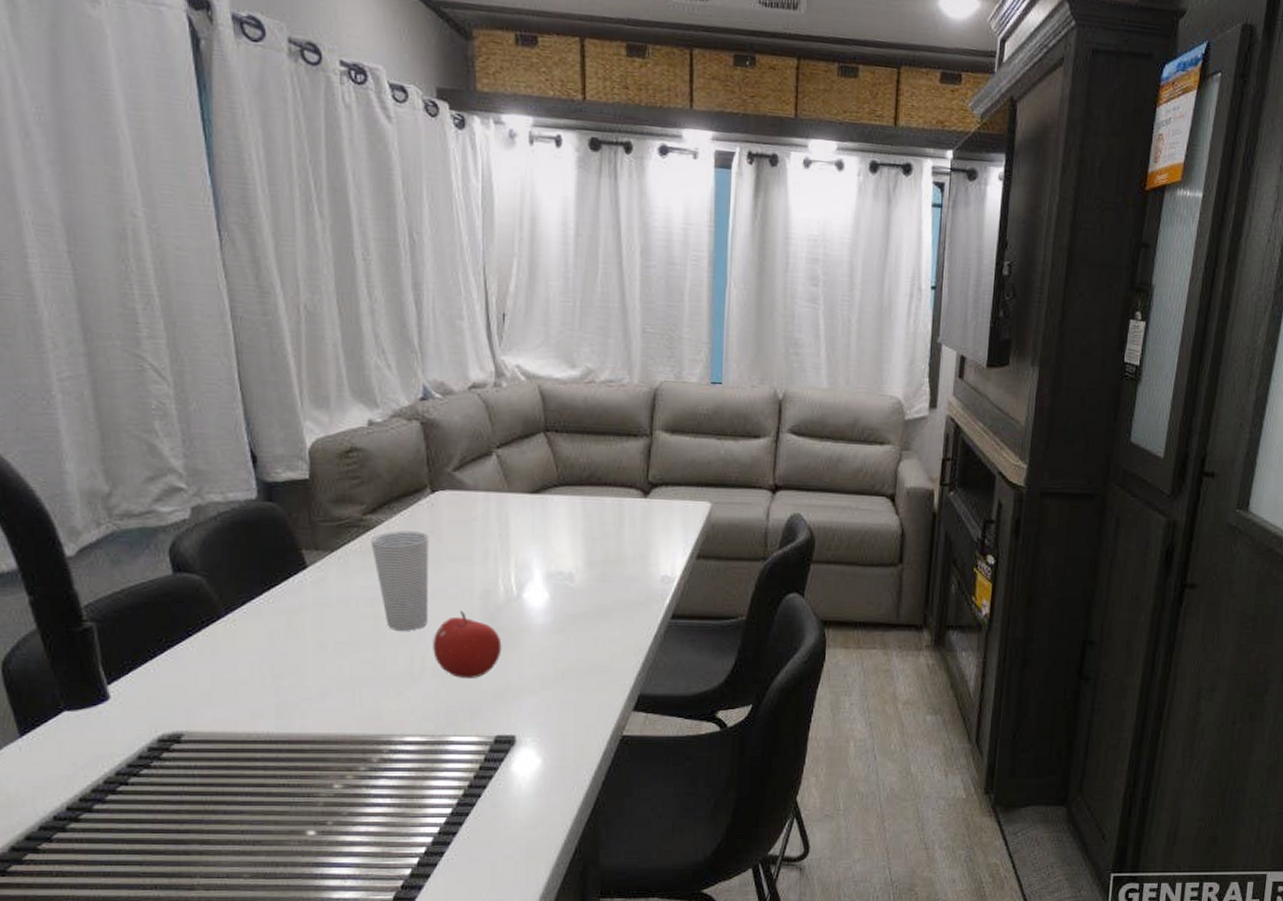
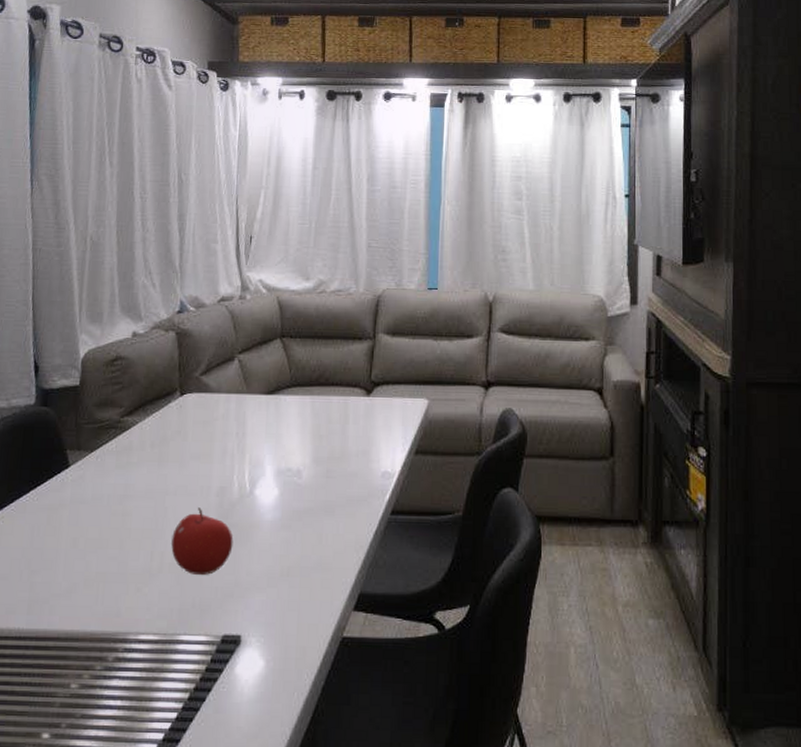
cup: present [371,531,429,631] -> none [125,431,176,527]

